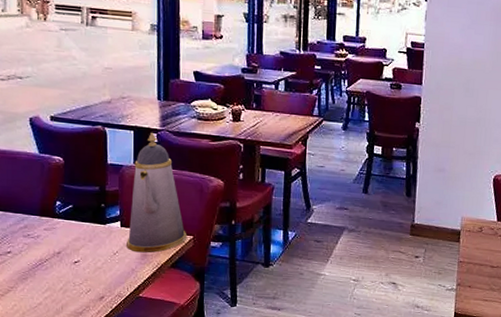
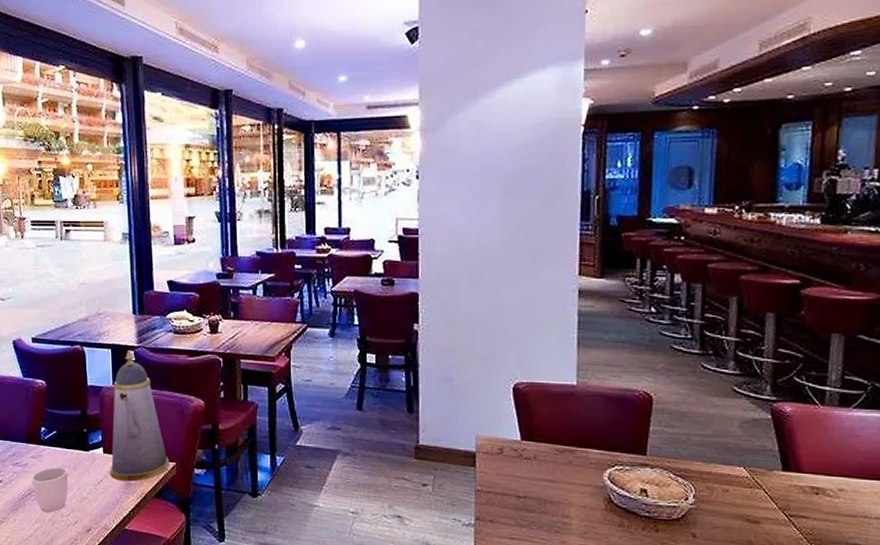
cup: none [43,239,83,282] -> present [31,467,69,513]

